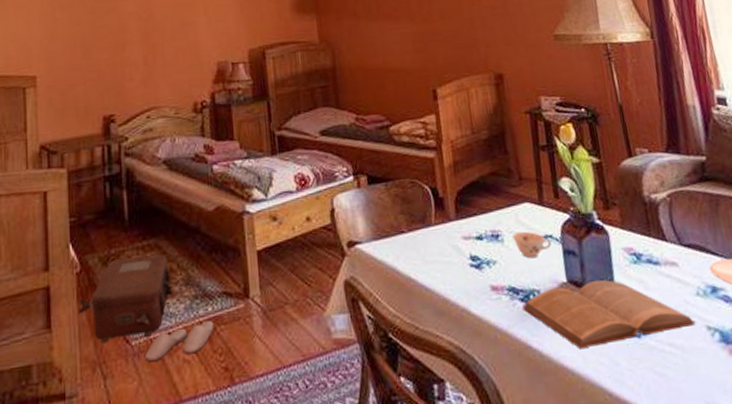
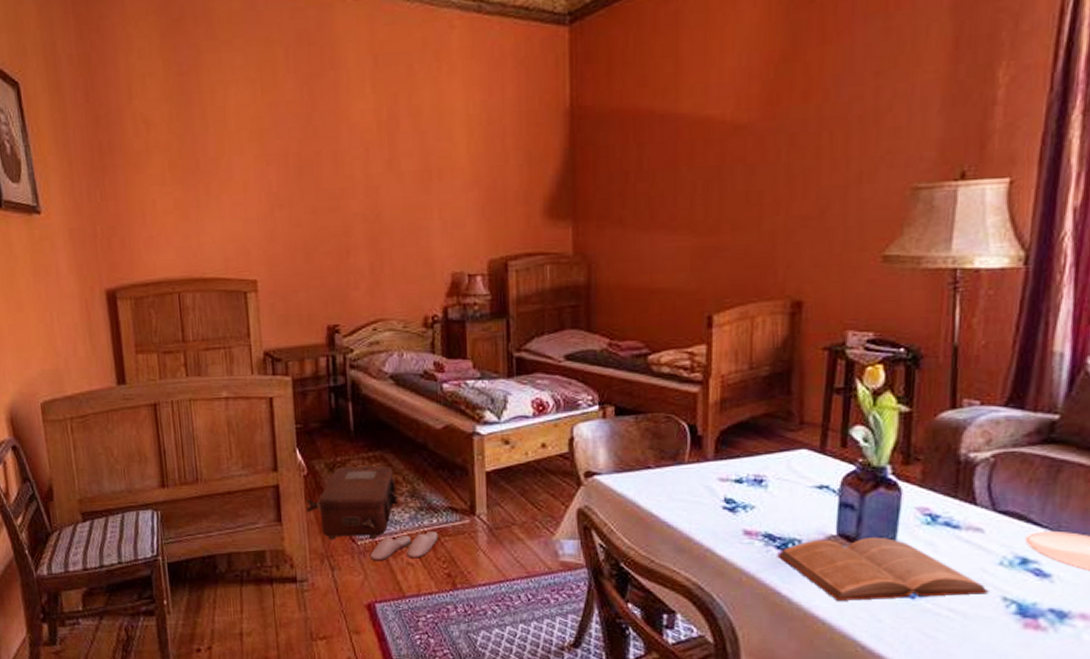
teacup: present [512,231,552,259] -> none [779,479,826,508]

